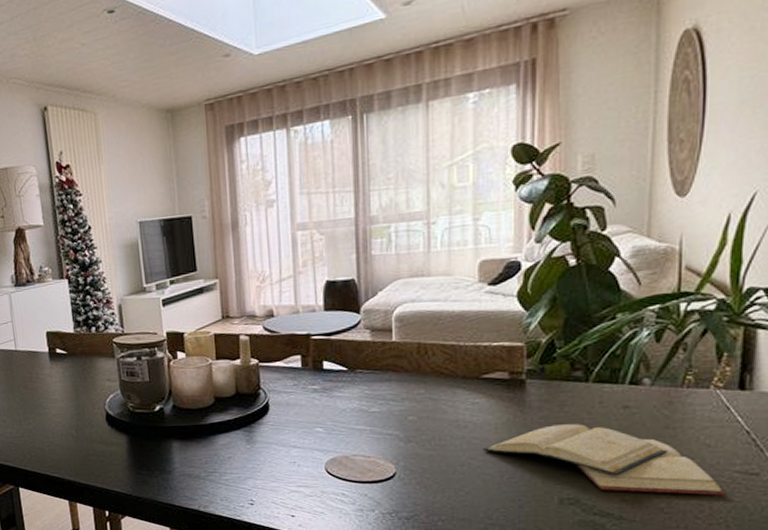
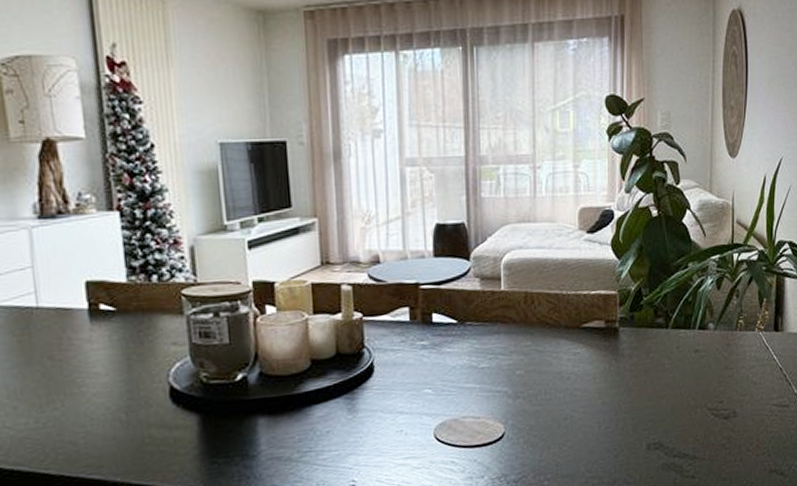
diary: present [483,424,726,496] -> none [584,369,768,433]

